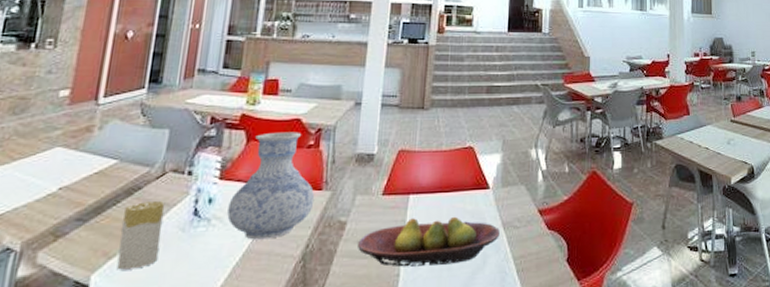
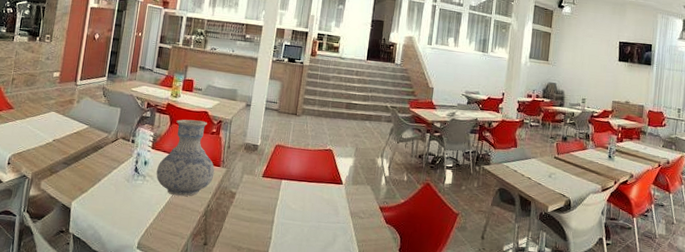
candle: present [117,201,166,270] -> none [87,157,117,203]
fruit bowl: present [358,216,500,267] -> none [243,198,348,237]

